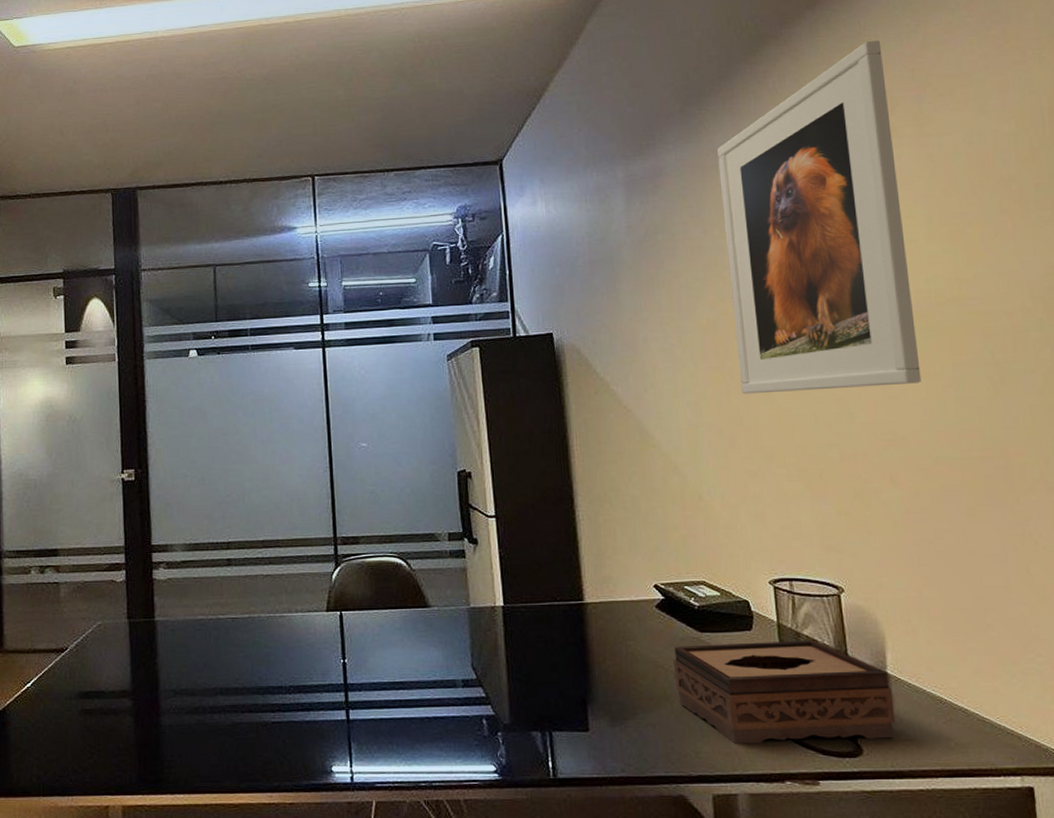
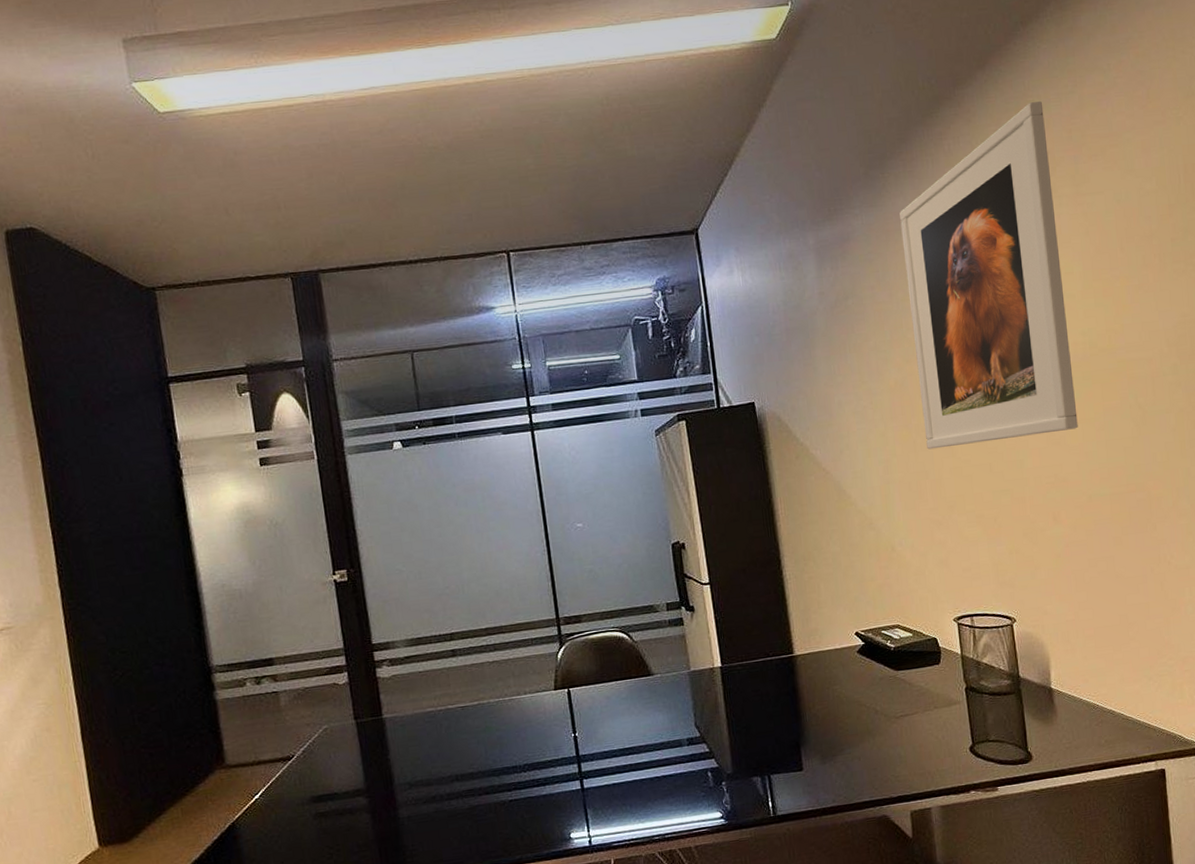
tissue box: present [674,640,896,744] -> none [874,666,1058,765]

